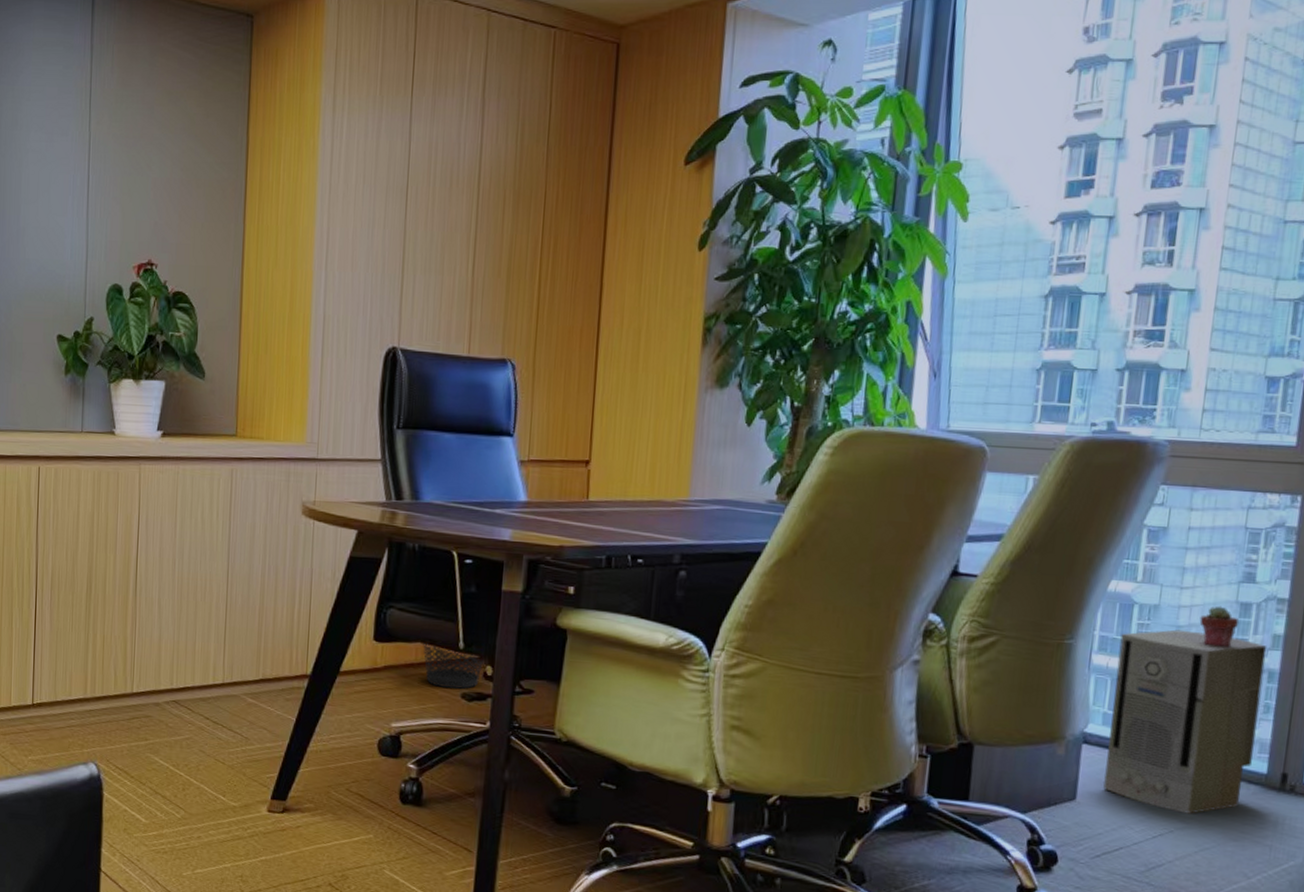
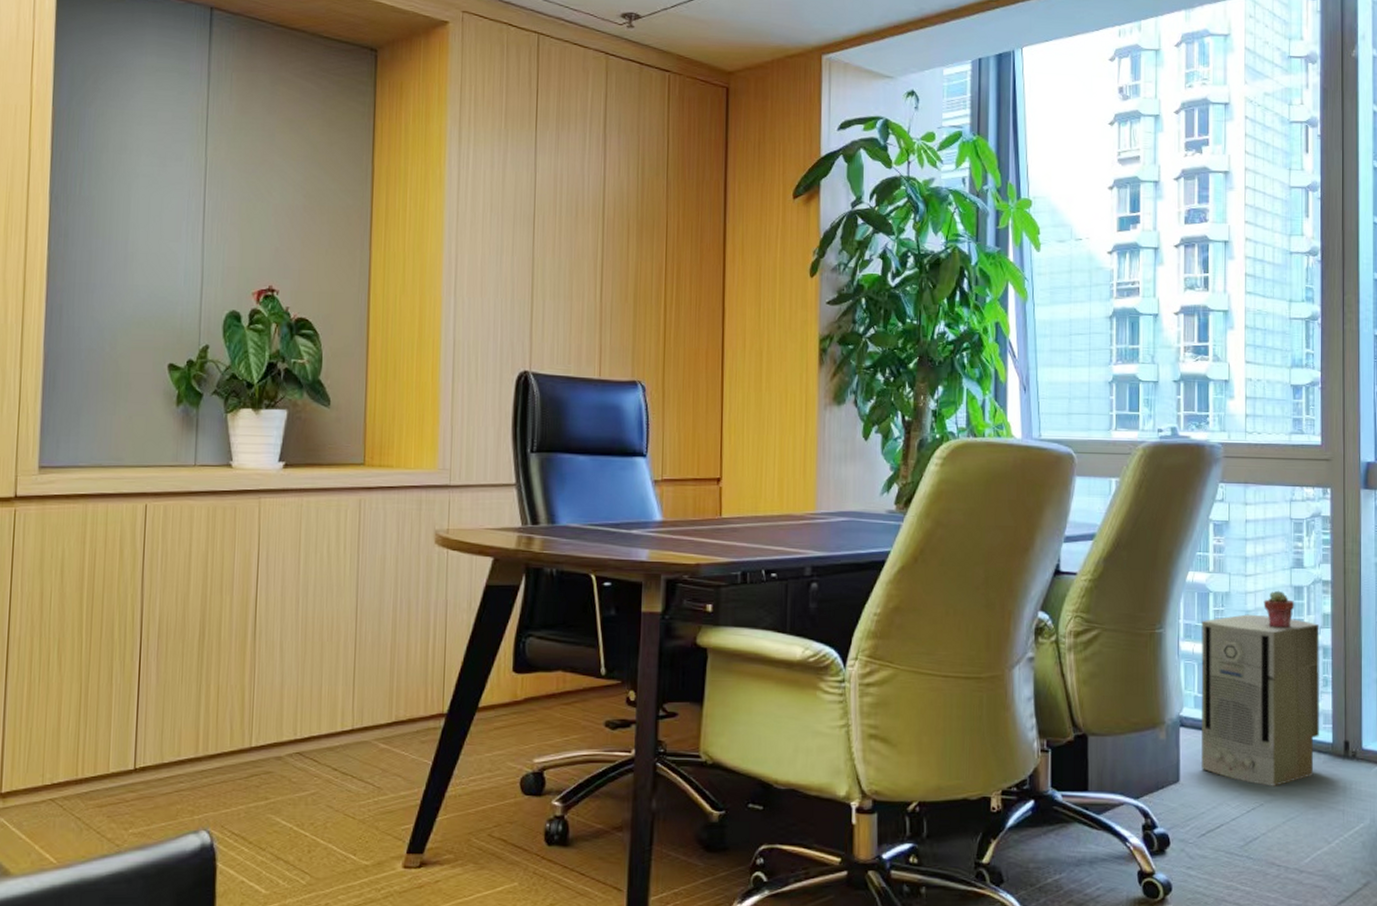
wastebasket: present [423,643,483,689] -> none [564,671,626,717]

